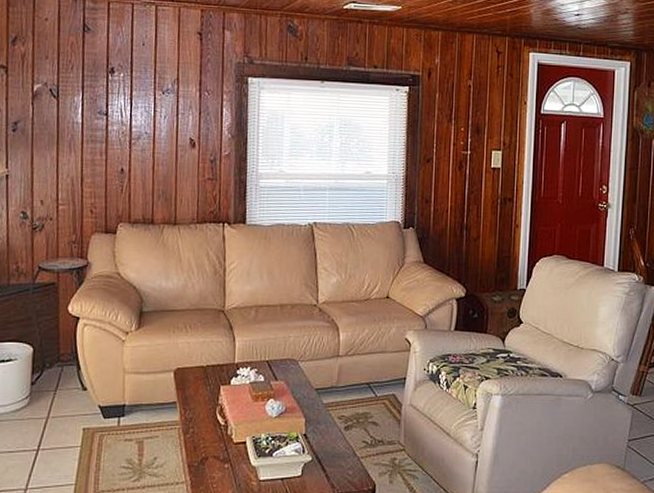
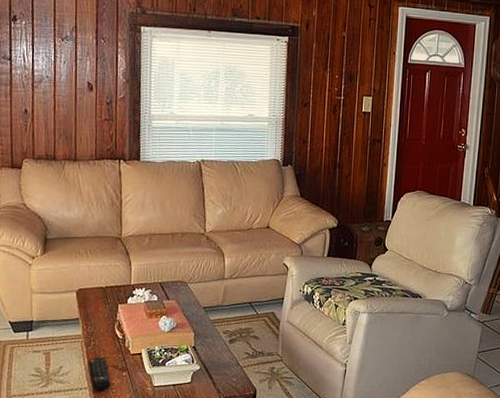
remote control: none [186,447,211,485] -> present [88,357,110,391]

